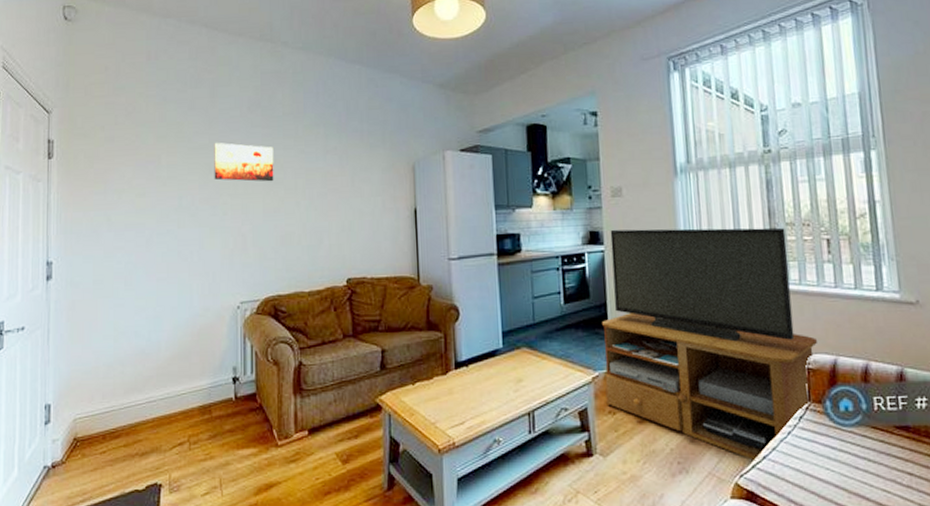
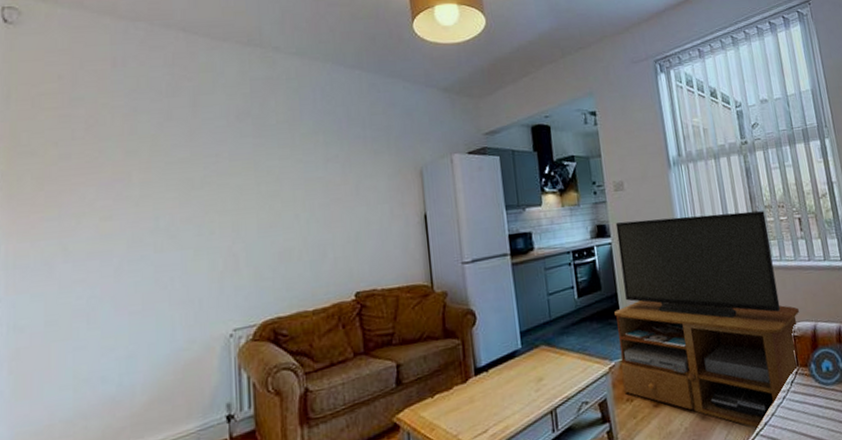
wall art: present [214,143,274,182] -> none [196,155,269,197]

